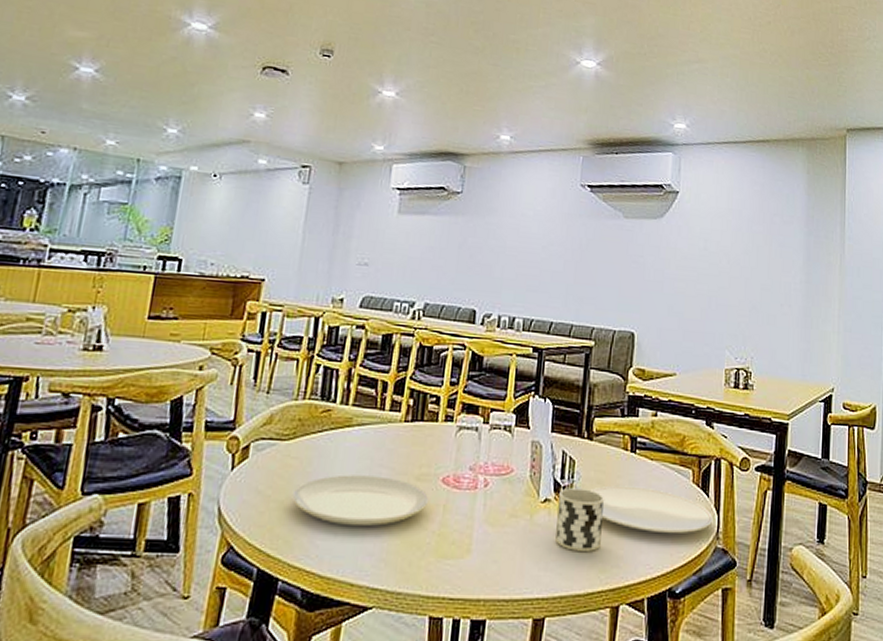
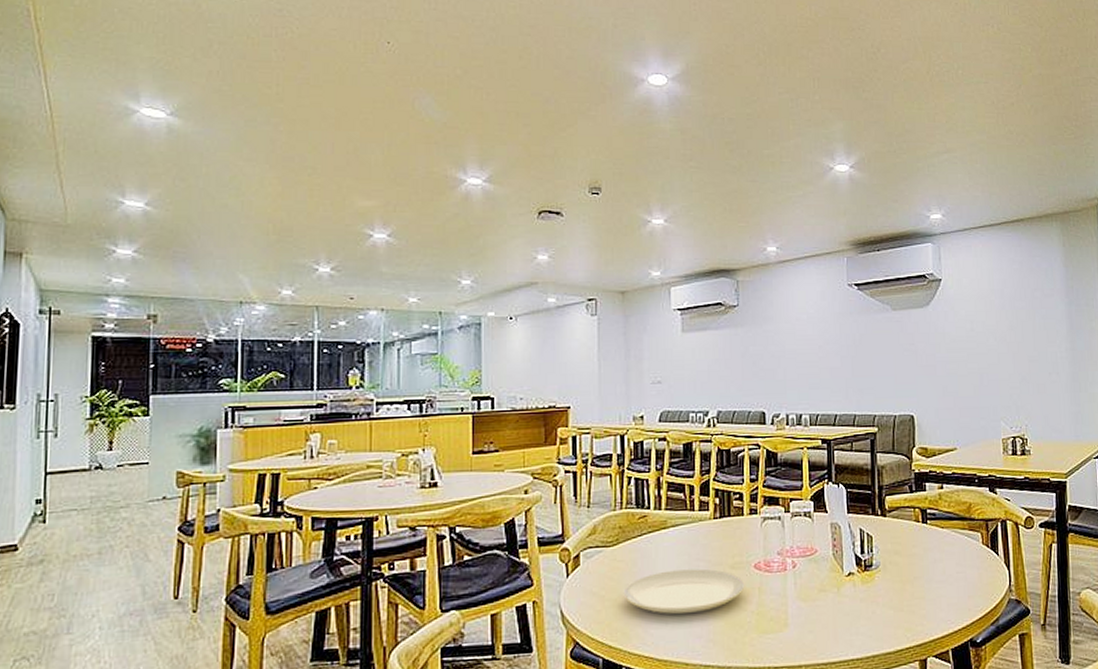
cup: present [555,488,605,551] -> none [861,560,904,615]
plate: present [591,485,714,533] -> none [890,553,1005,592]

